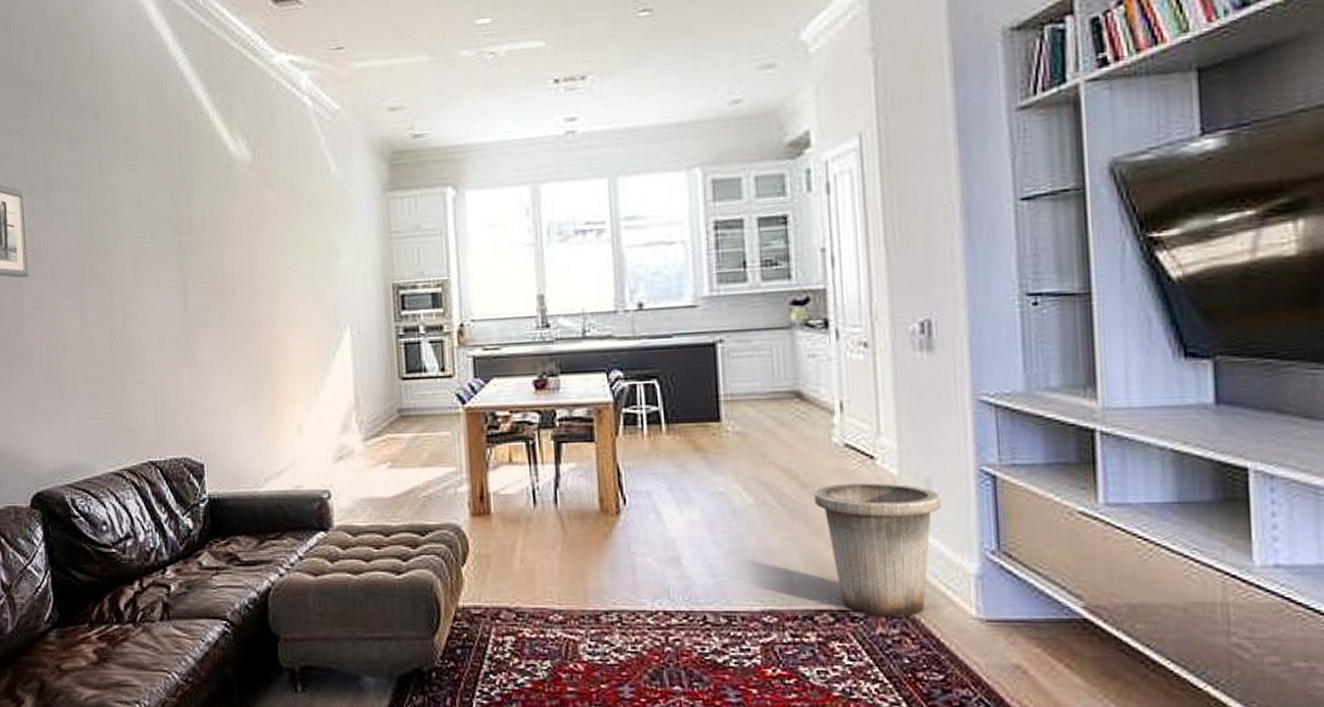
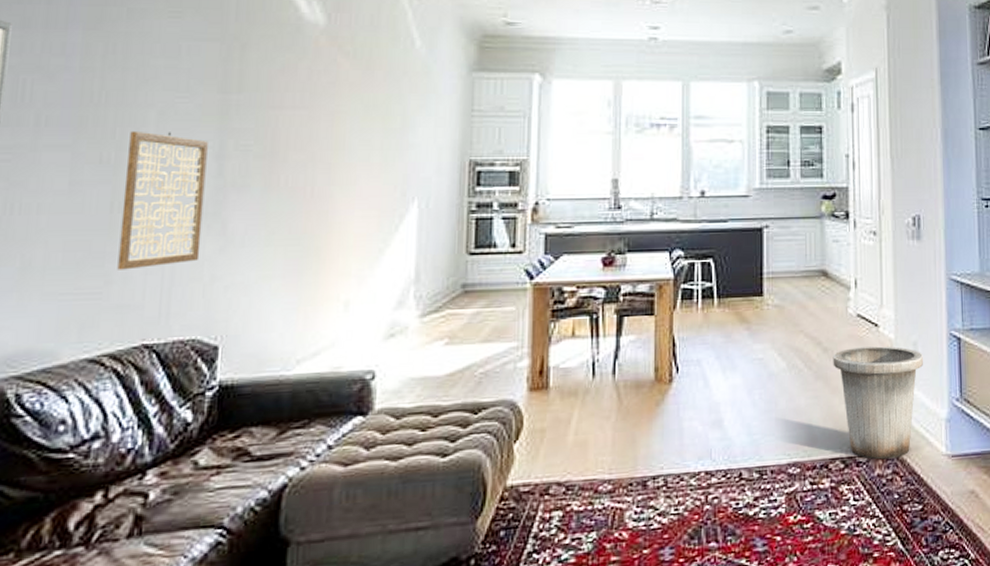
wall art: none [116,275,180,398] -> present [117,130,208,270]

